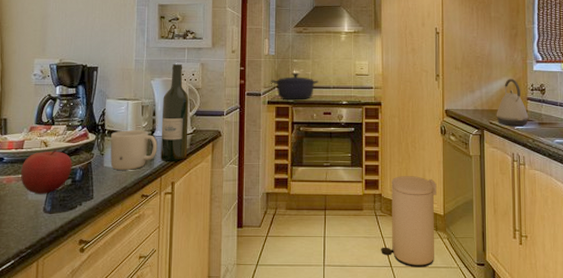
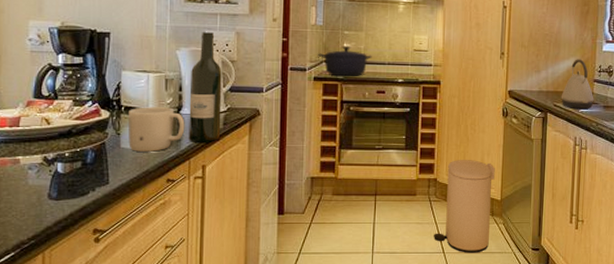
fruit: present [20,148,73,195] -> none [17,127,82,179]

